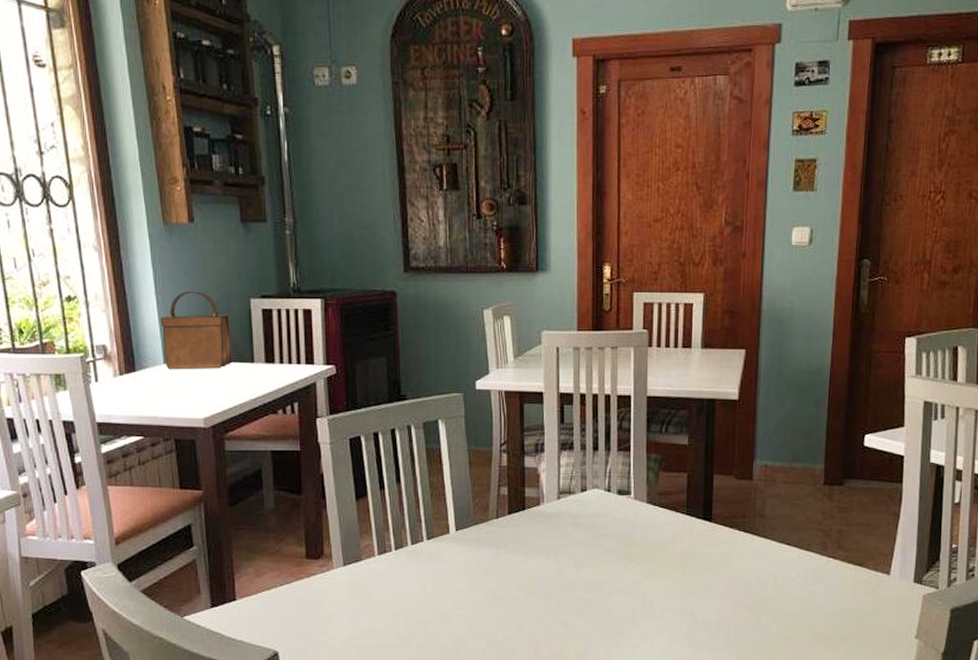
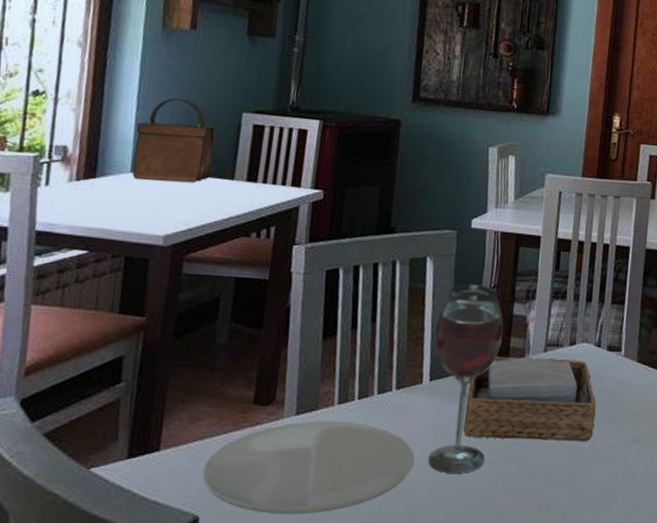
plate: none [274,570,451,647] -> present [202,421,415,515]
wineglass: none [455,442,517,609] -> present [428,284,504,473]
napkin holder: none [491,505,611,578] -> present [462,356,597,442]

